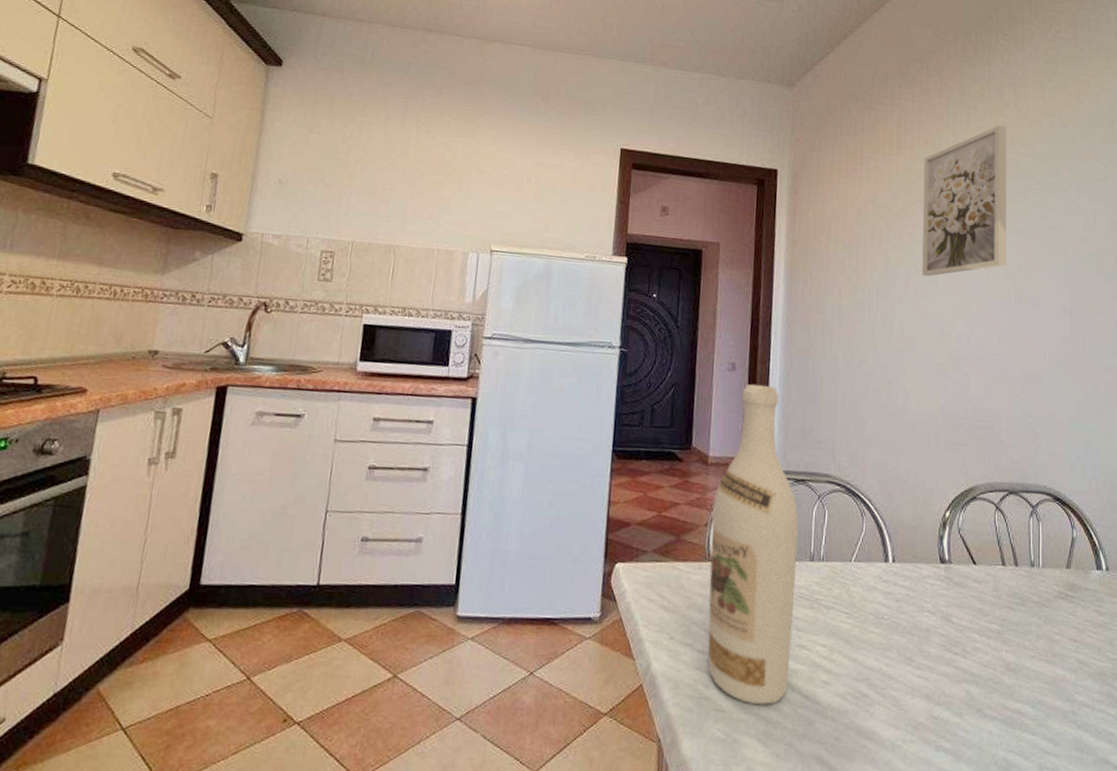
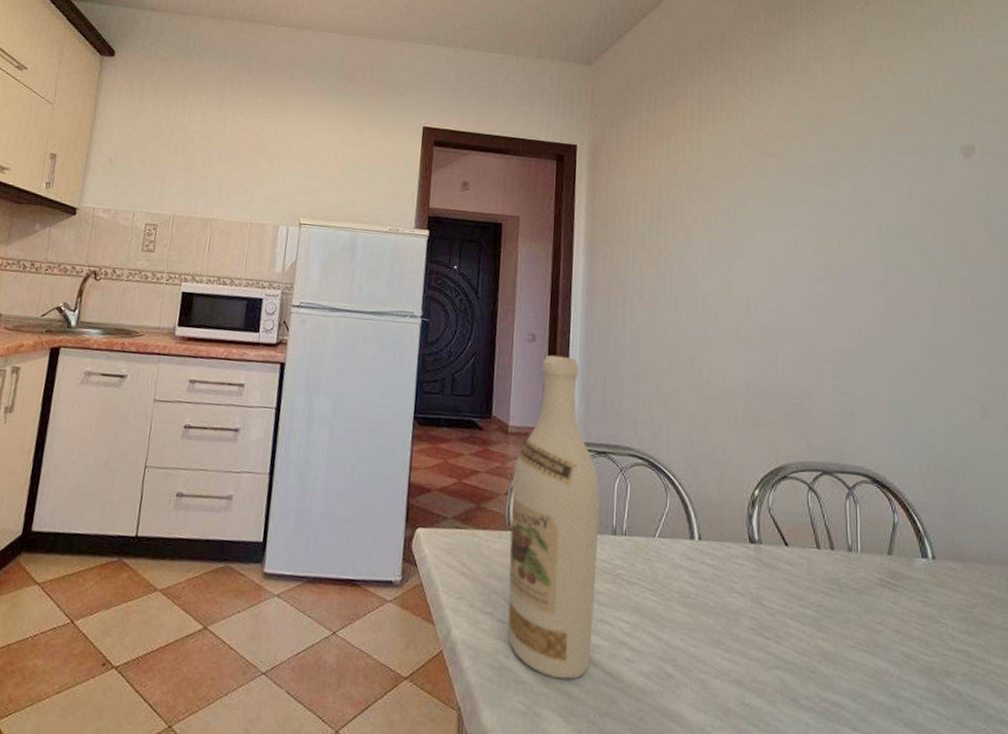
wall art: present [922,125,1007,277] -> none [725,98,815,251]

